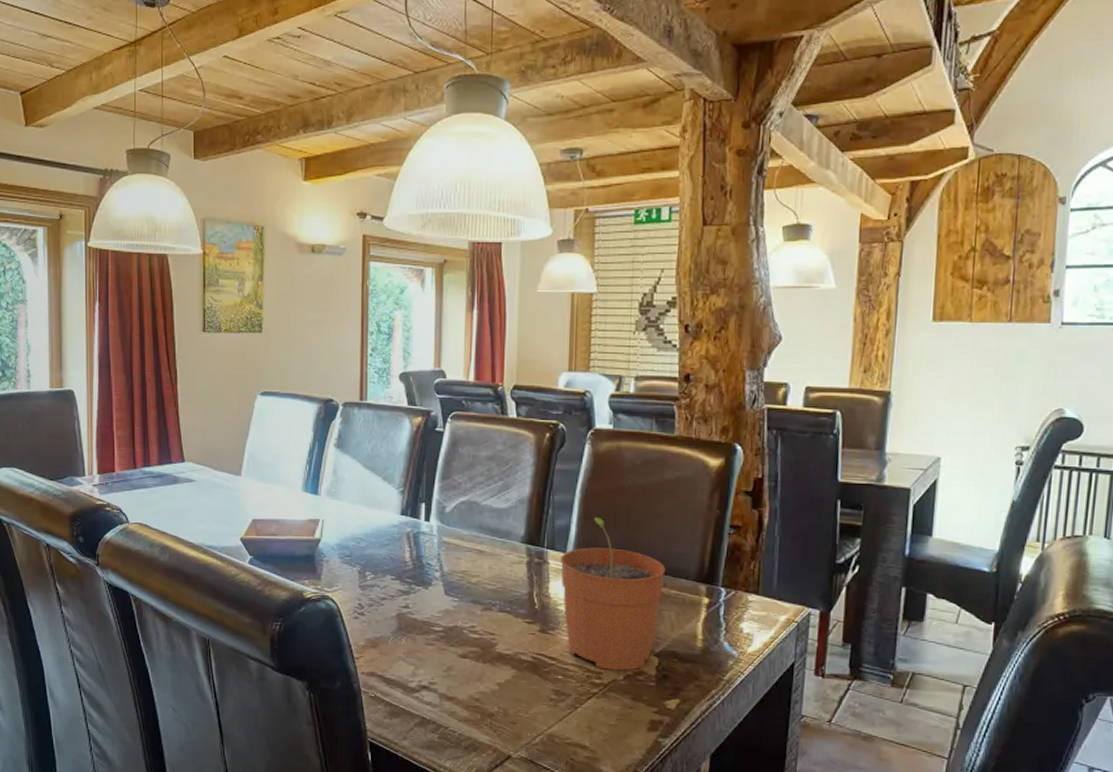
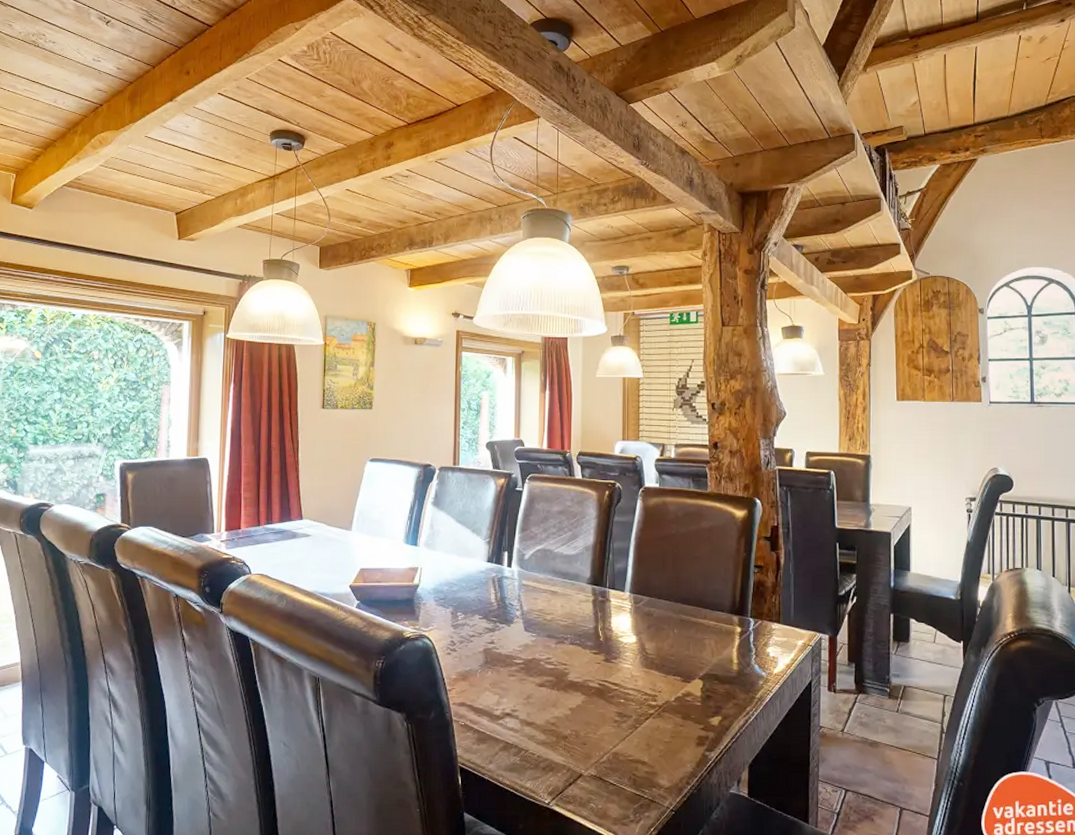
plant pot: present [560,516,666,671] -> none [619,560,705,693]

